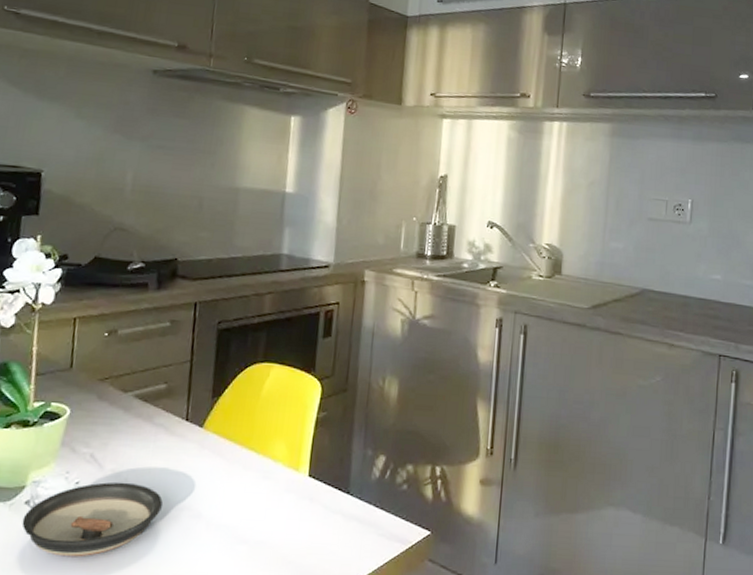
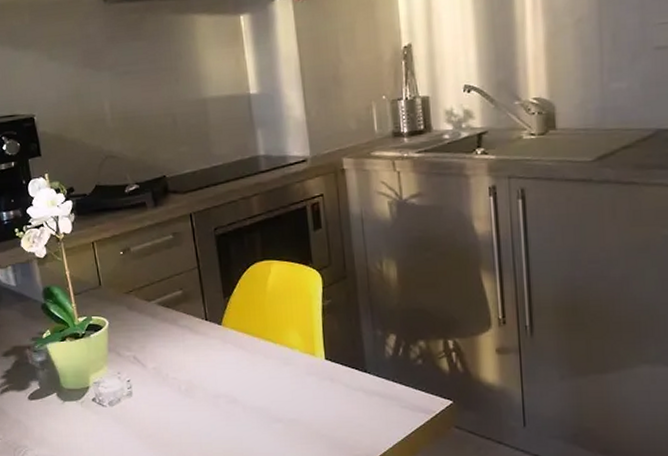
saucer: present [21,481,163,558] -> none [93,377,202,441]

